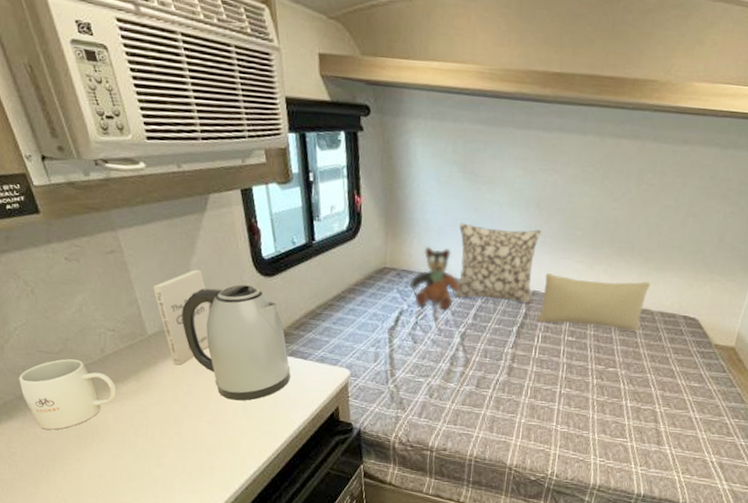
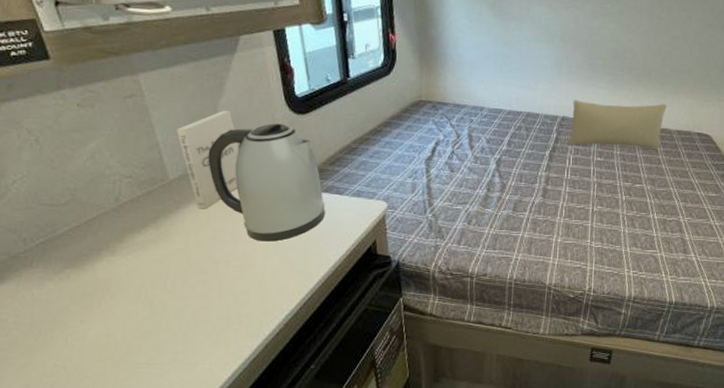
mug: present [19,358,117,430] -> none [15,210,133,290]
stuffed animal: present [410,247,461,310] -> none [446,80,495,138]
pillow: present [455,222,542,304] -> none [489,56,568,129]

